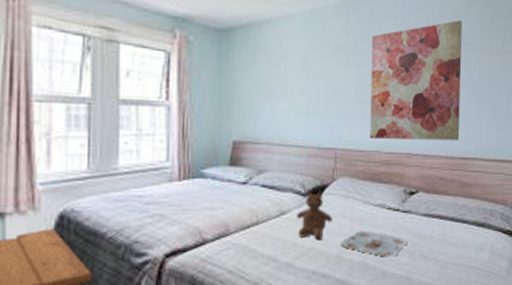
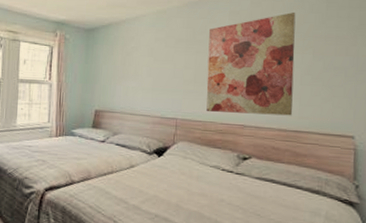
teddy bear: present [297,189,332,241] -> none [143,149,173,190]
serving tray: present [342,230,408,257] -> none [180,185,241,211]

